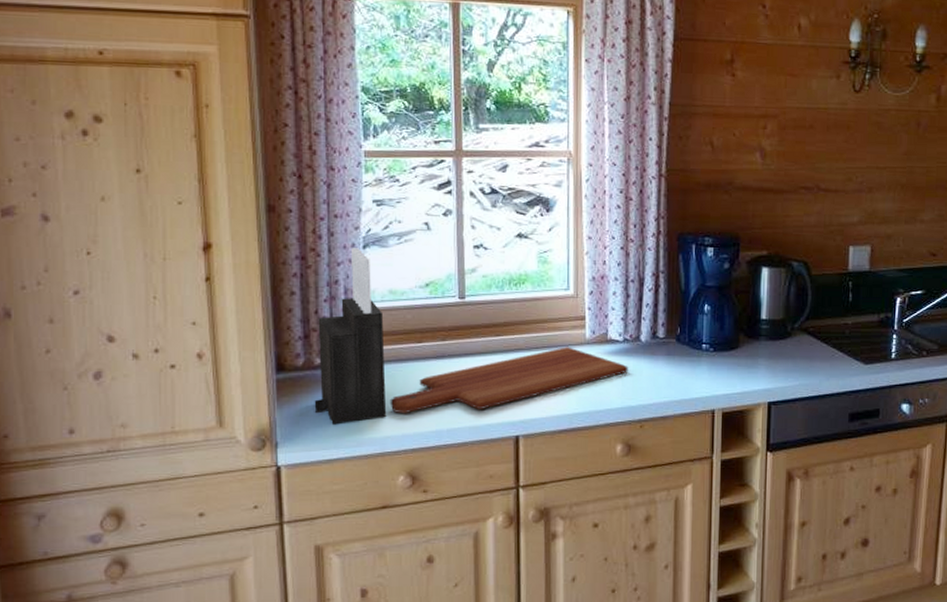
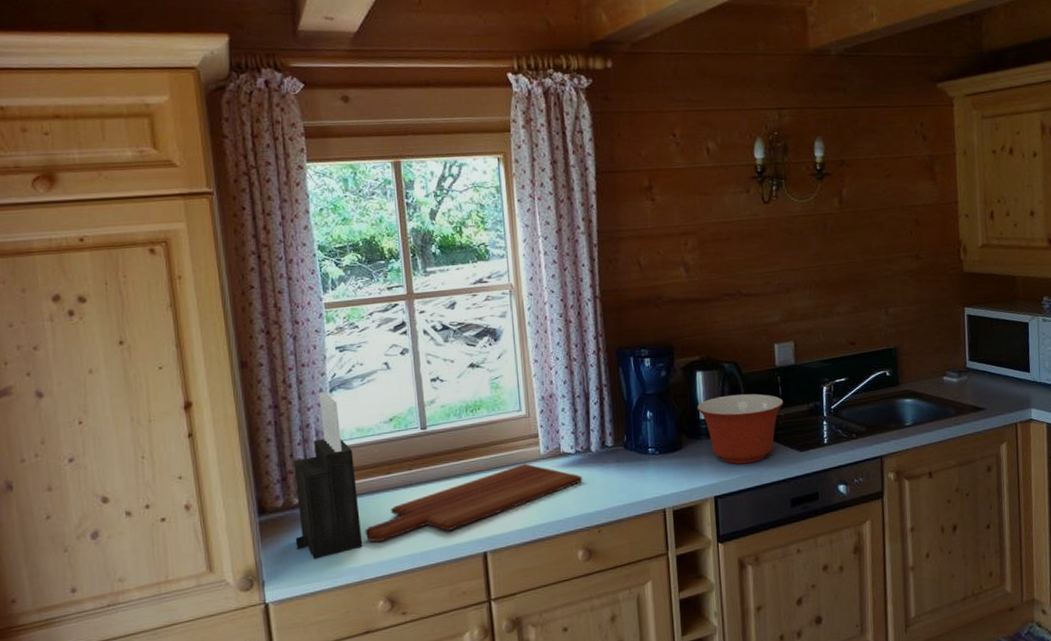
mixing bowl: none [758,296,853,371] -> present [697,394,784,464]

